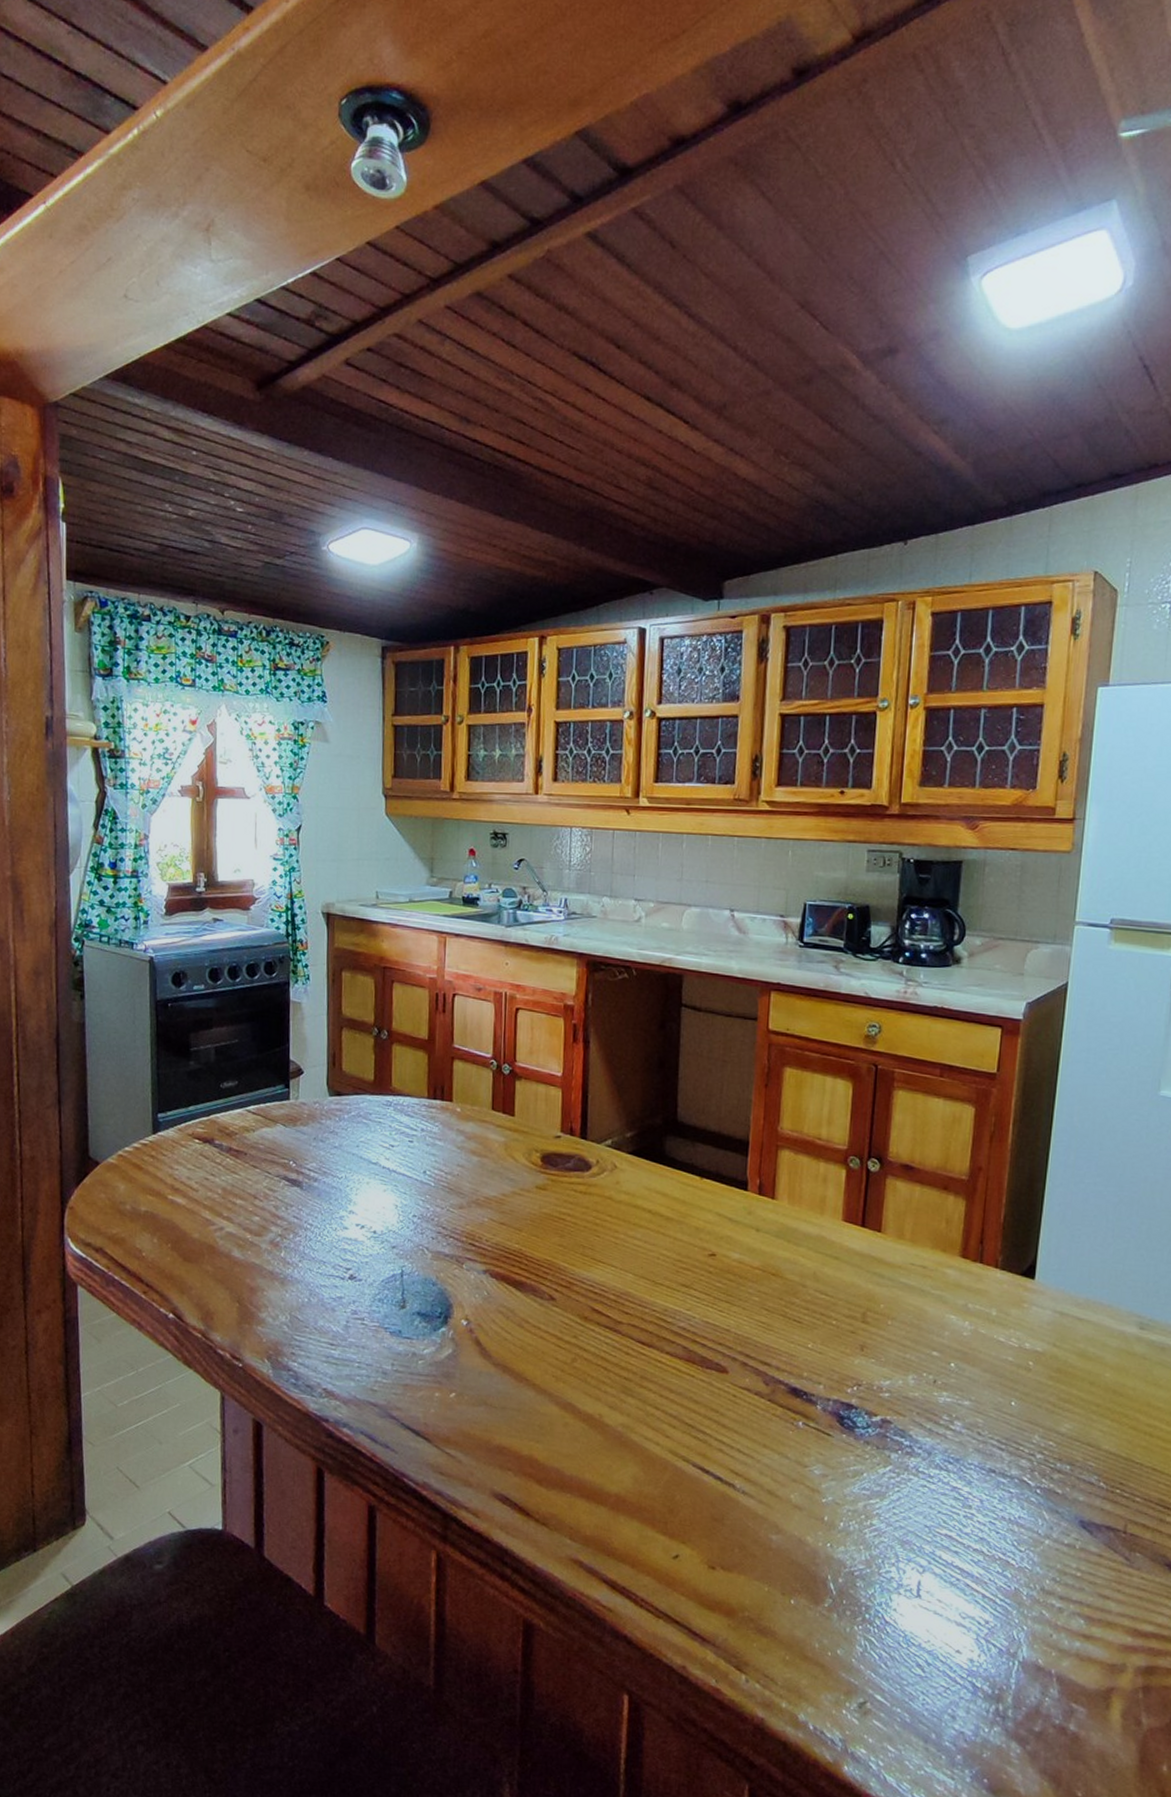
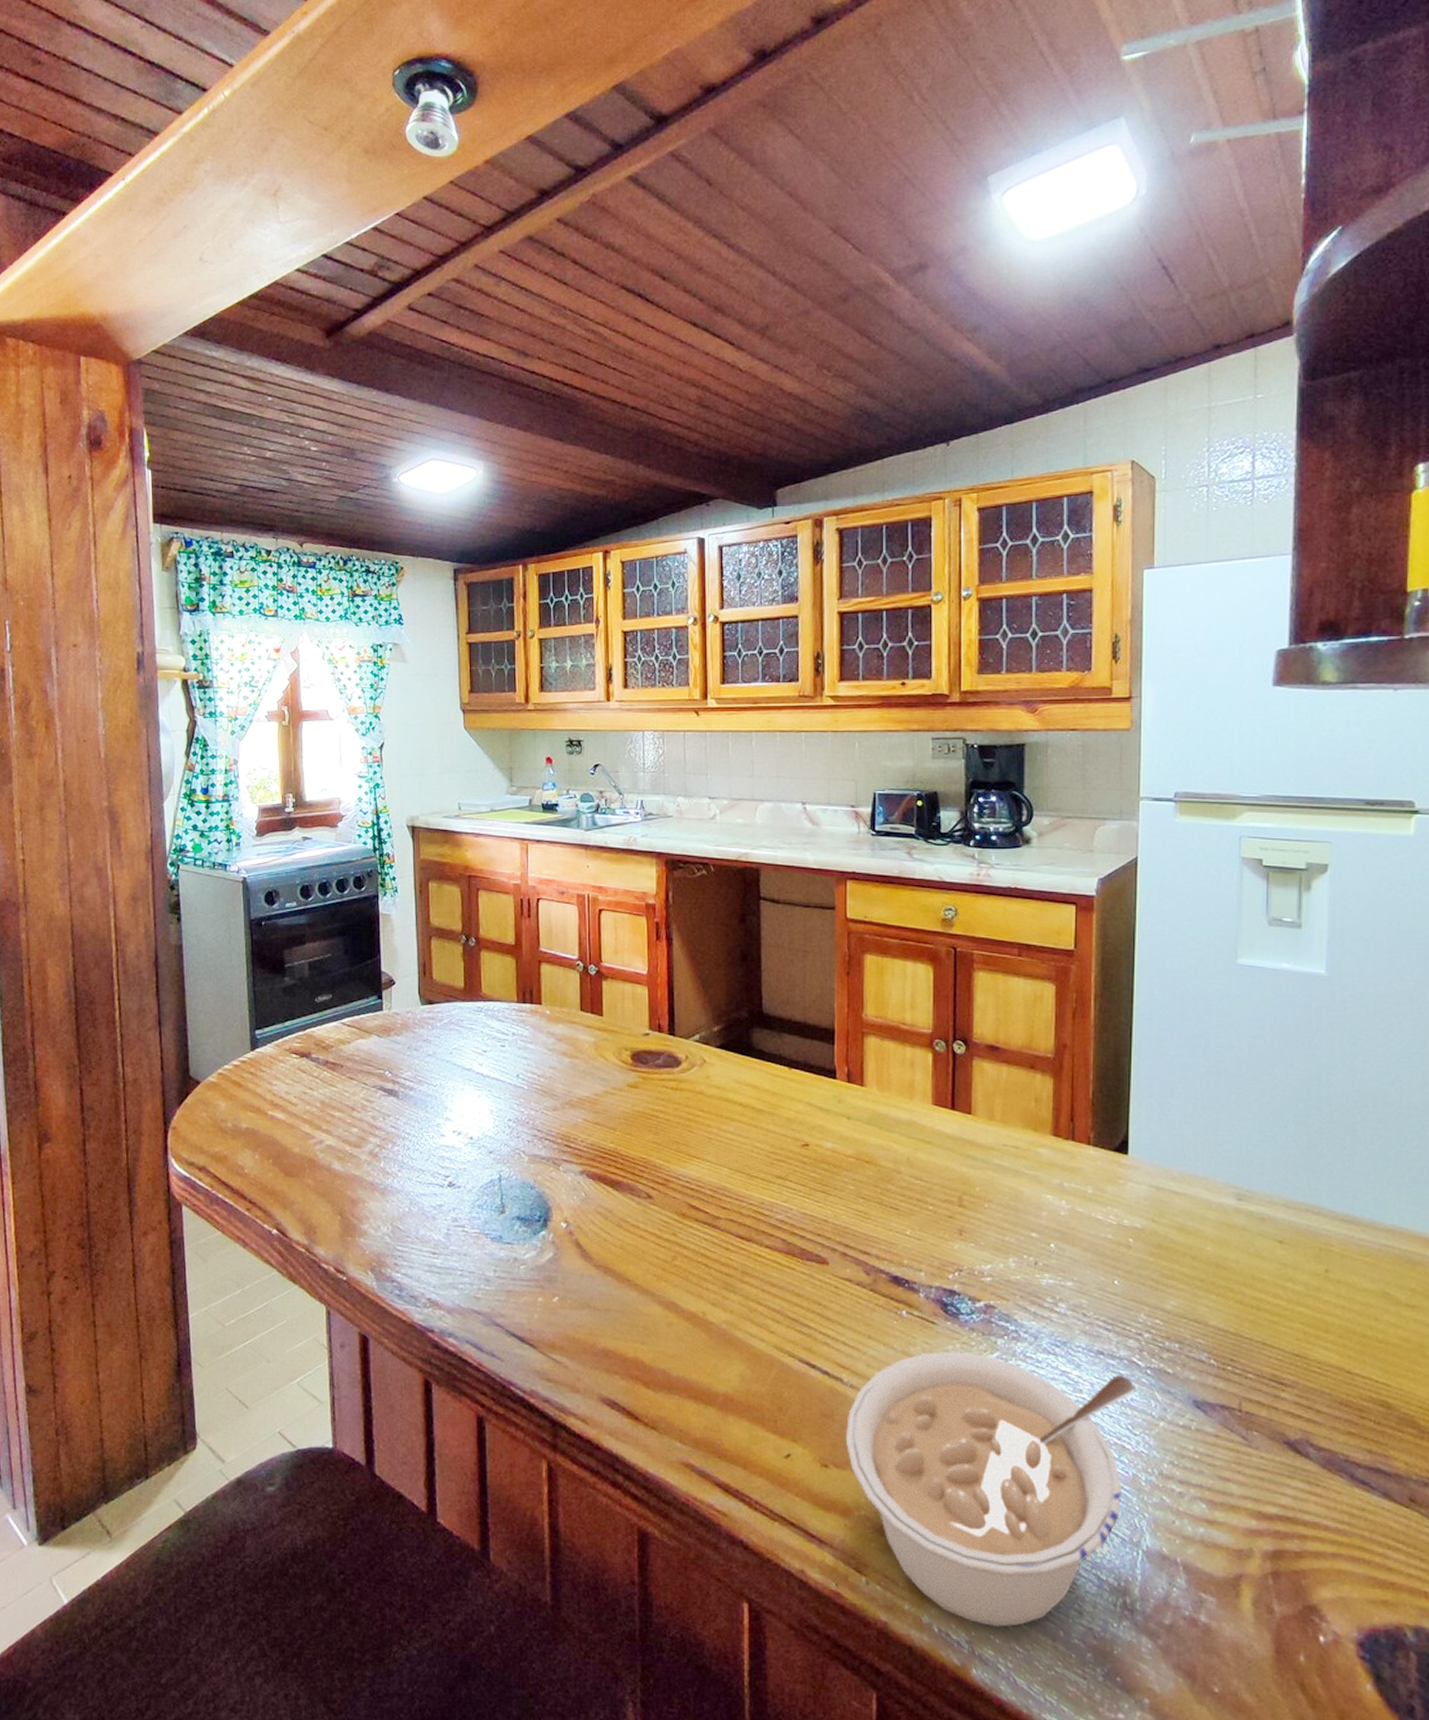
legume: none [734,1462,1024,1728] -> present [845,1351,1136,1628]

